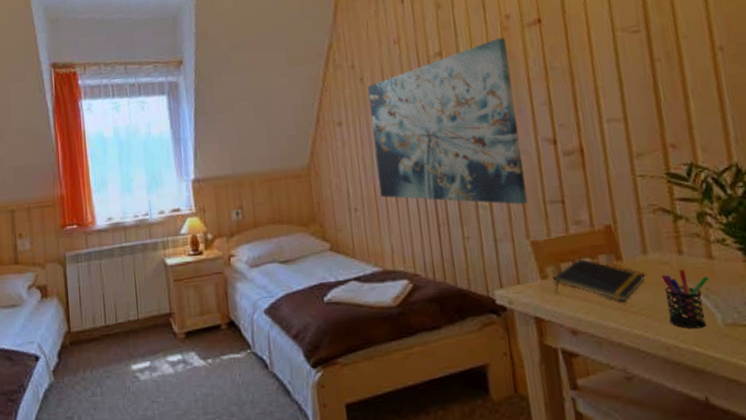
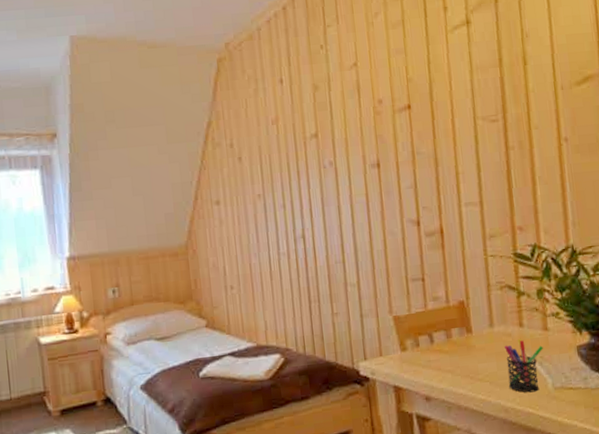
wall art: present [368,38,528,205] -> none [246,122,392,282]
notepad: present [553,258,646,303] -> none [412,331,491,371]

